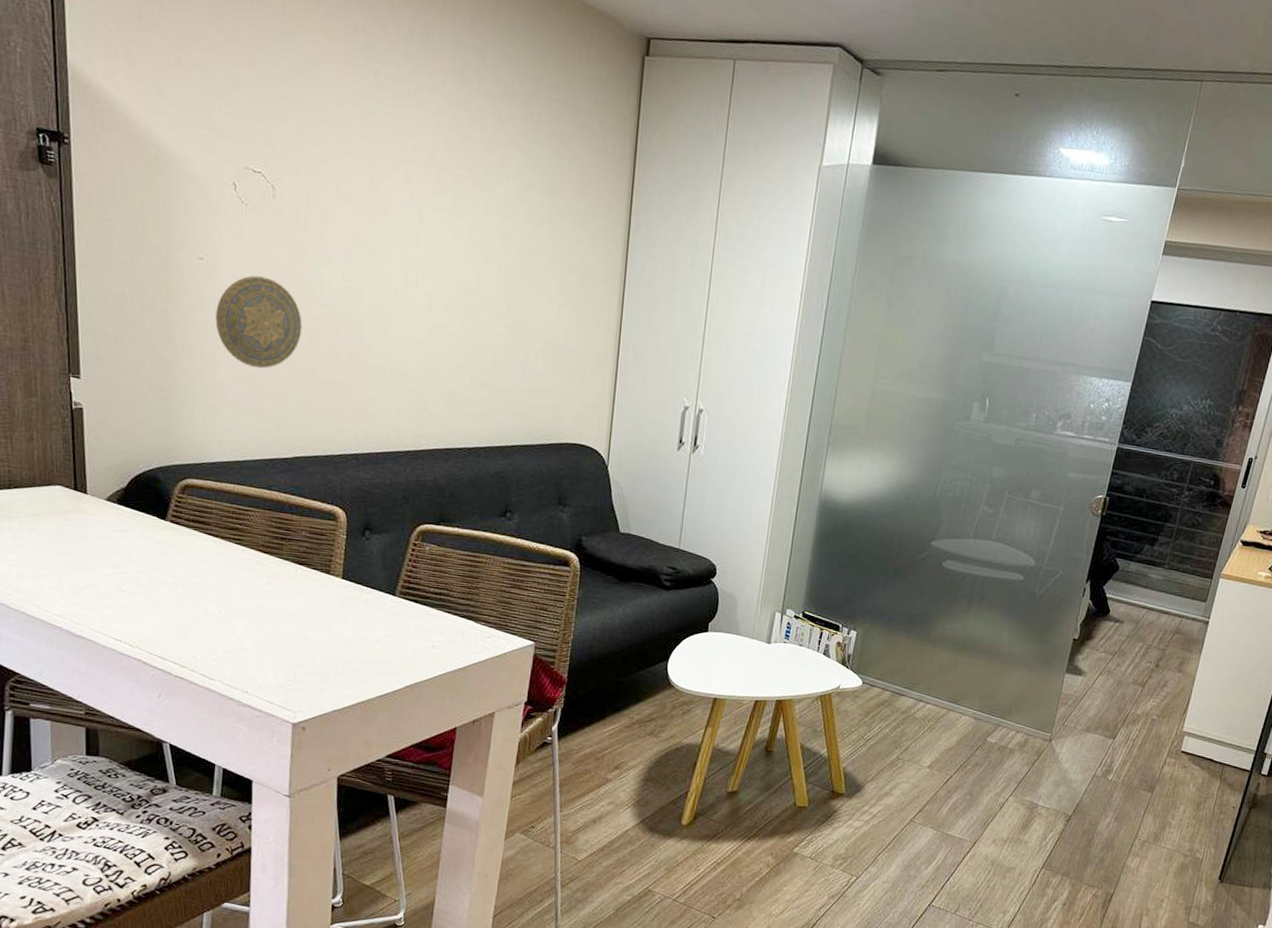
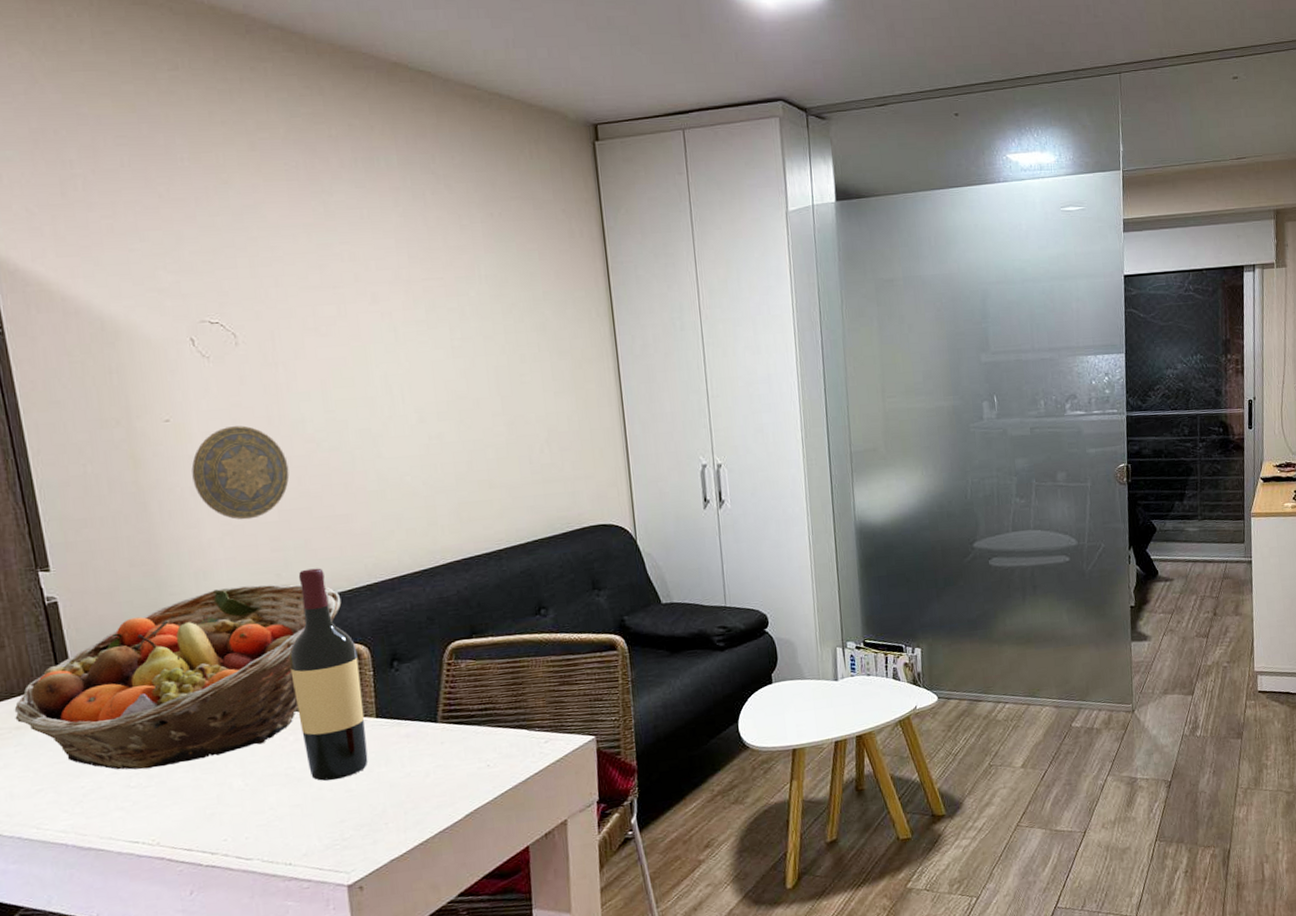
fruit basket: none [34,427,329,581] -> present [14,584,342,770]
wine bottle: none [274,426,335,627] -> present [289,568,368,781]

